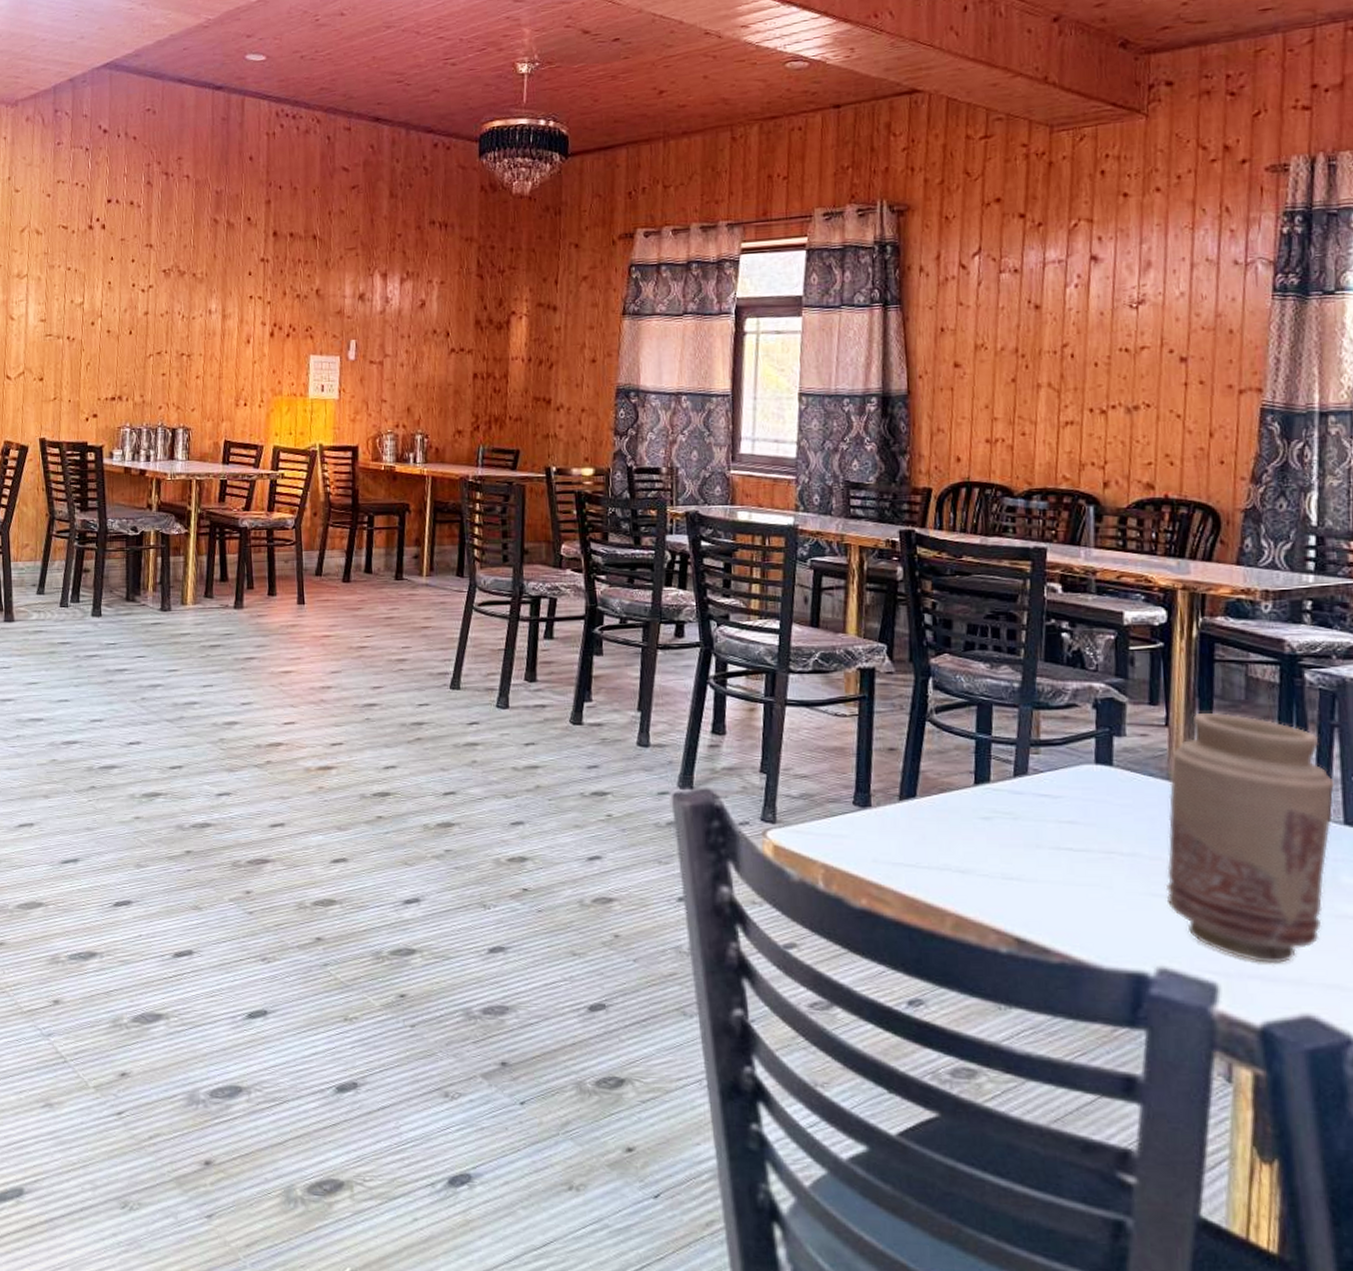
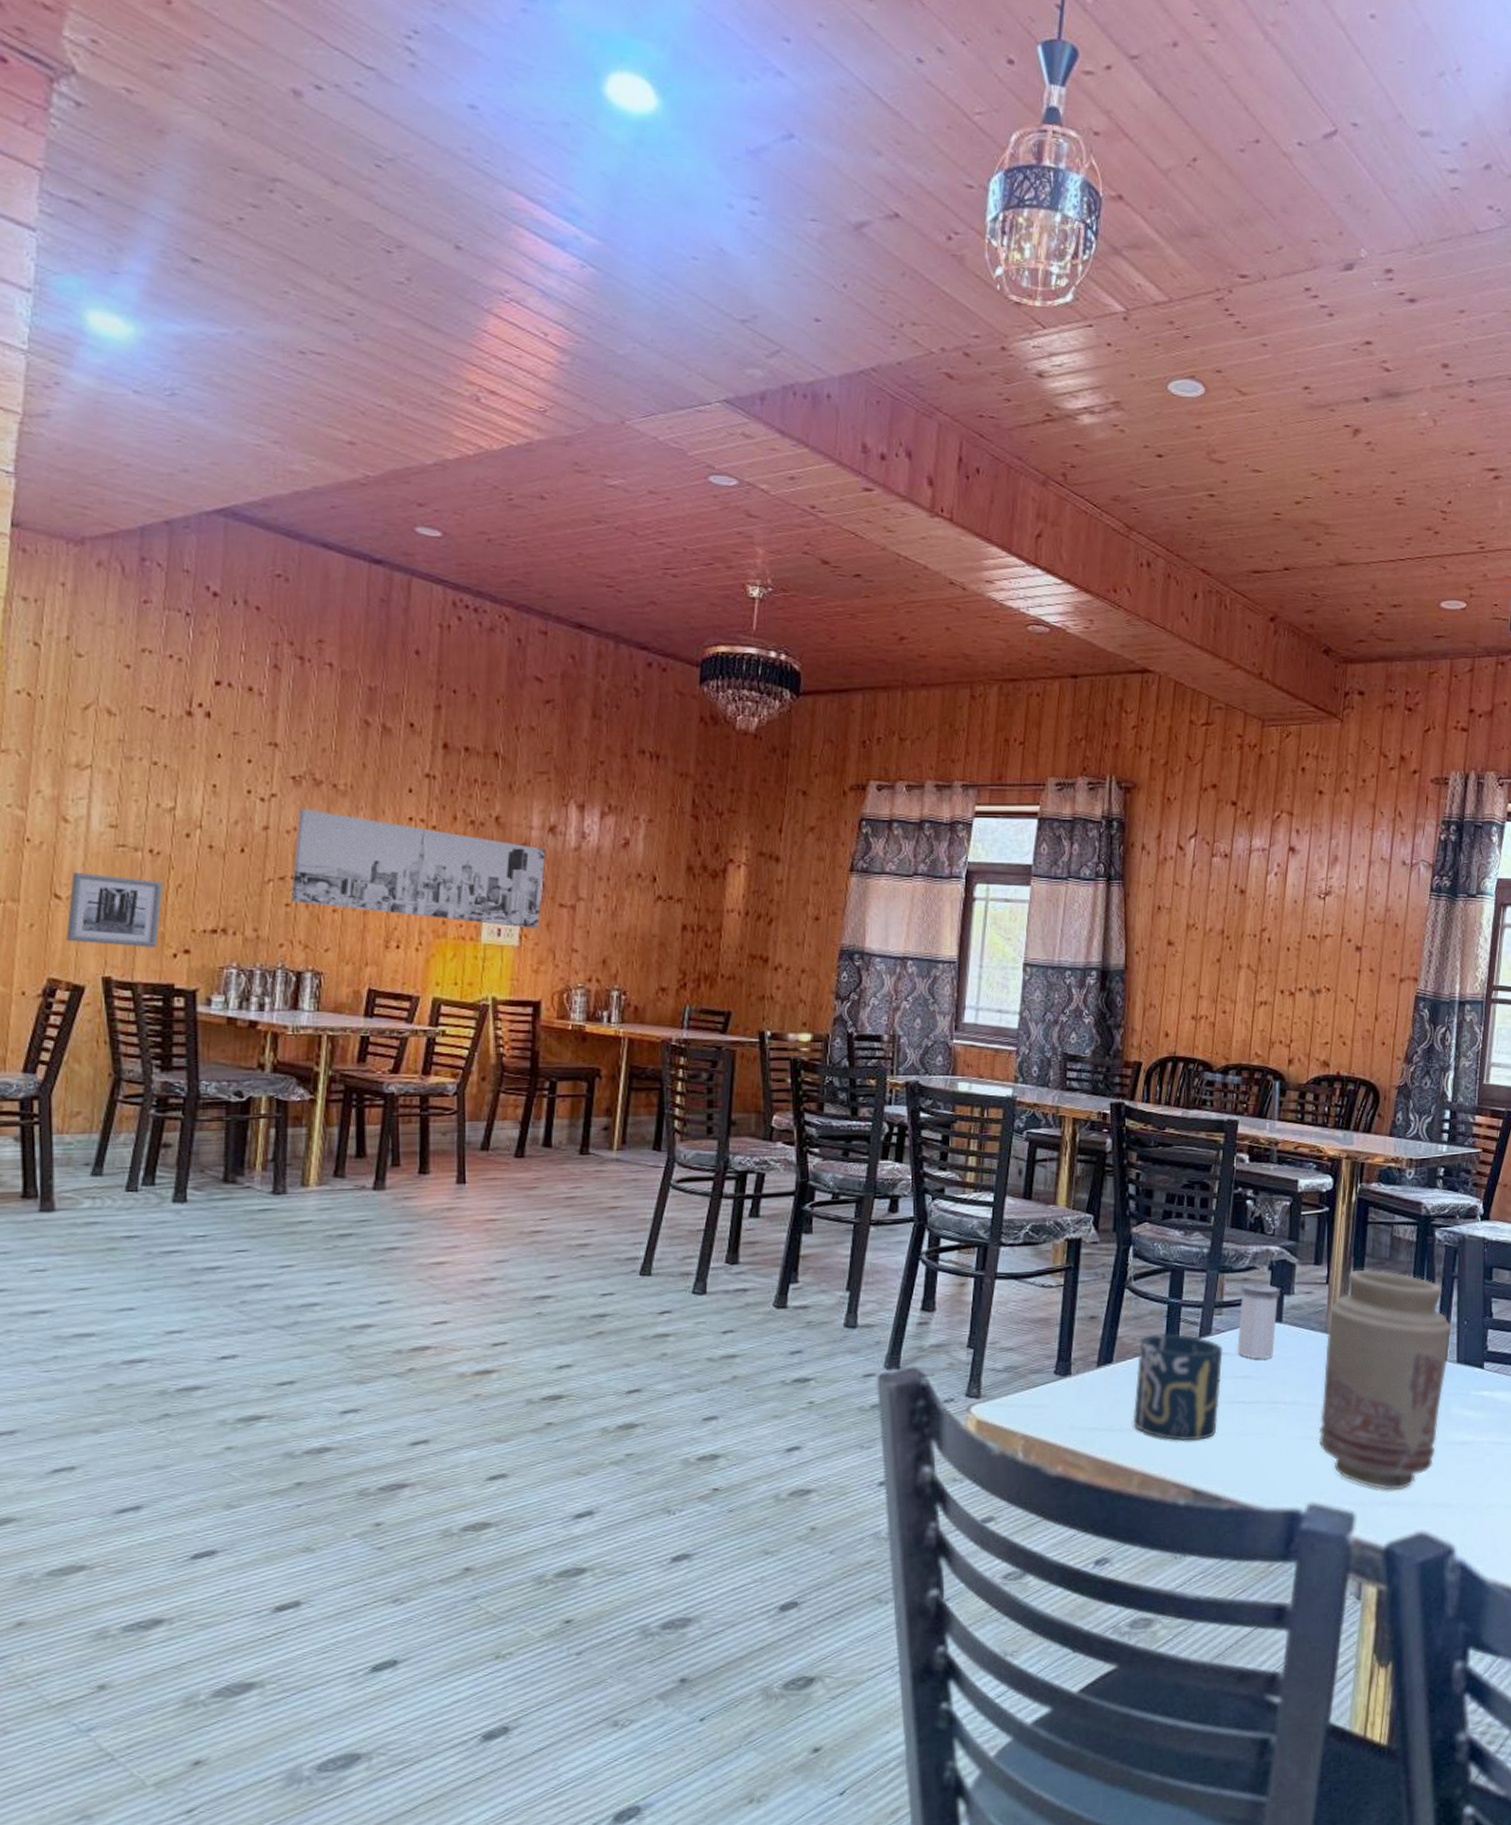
wall art: none [15,357,78,414] -> present [66,872,164,948]
wall art: none [165,295,358,384] -> present [290,809,546,928]
cup: none [942,769,1043,886] -> present [1133,1333,1223,1442]
salt shaker: none [1059,721,1109,804] -> present [1237,1283,1280,1359]

